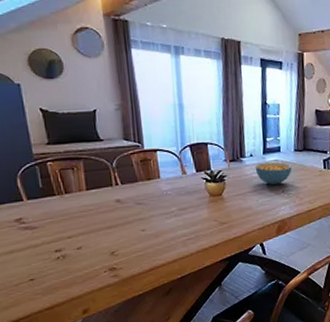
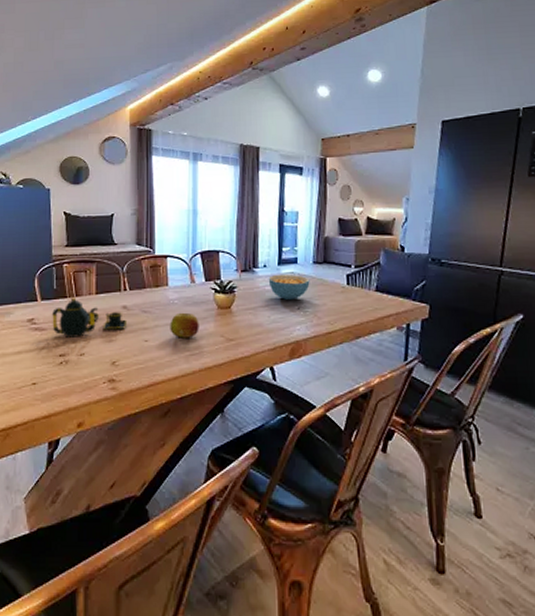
teapot: none [41,195,123,234] -> present [52,298,128,338]
fruit: none [165,201,194,226] -> present [170,312,199,338]

